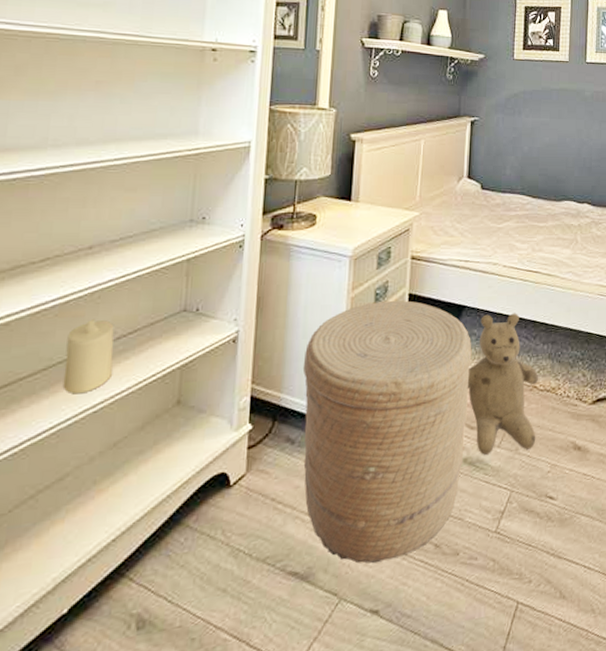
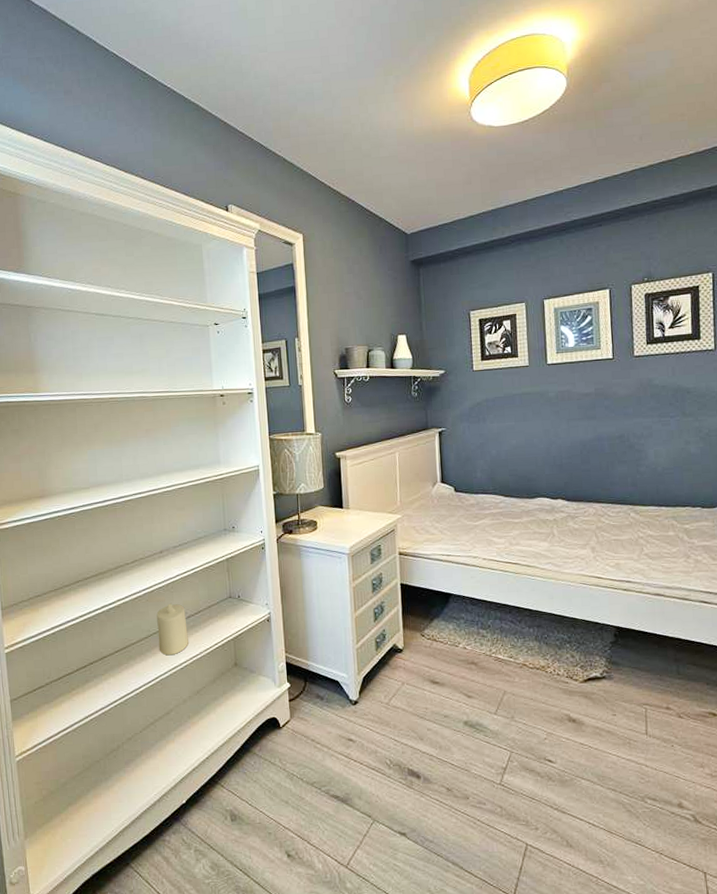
basket: present [302,300,472,564] -> none [322,589,464,797]
teddy bear: present [467,313,539,455] -> none [460,600,530,720]

